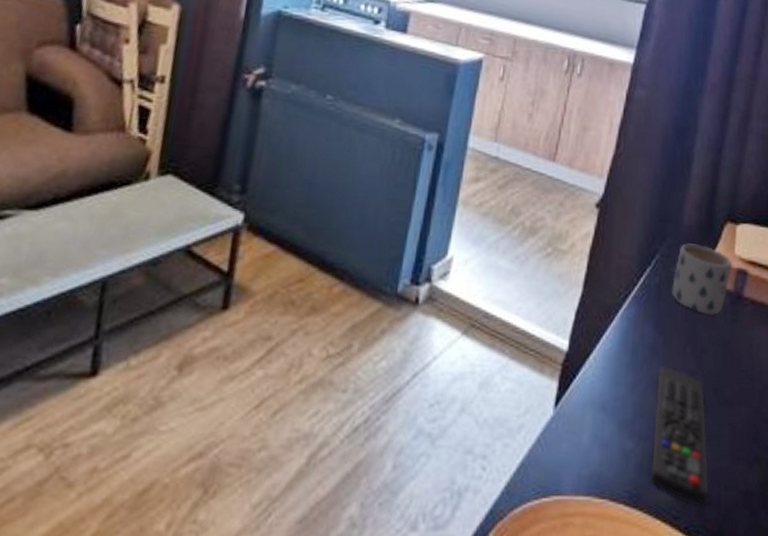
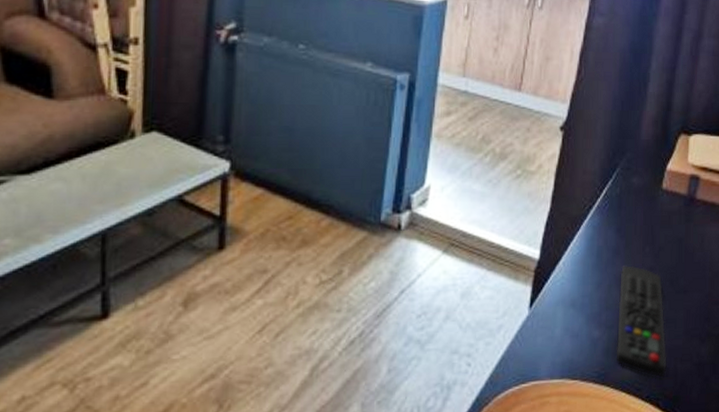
mug: present [672,243,732,316] -> none [632,156,686,218]

